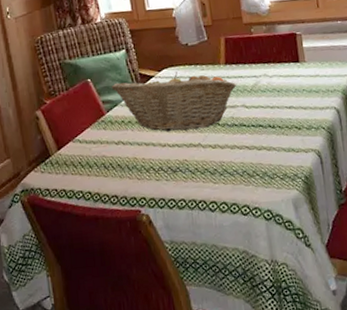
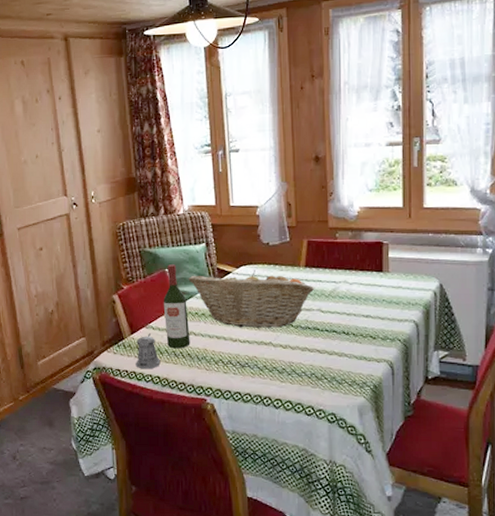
pepper shaker: none [64,147,91,186] -> present [136,333,161,369]
wine bottle: none [88,74,119,161] -> present [163,264,190,349]

